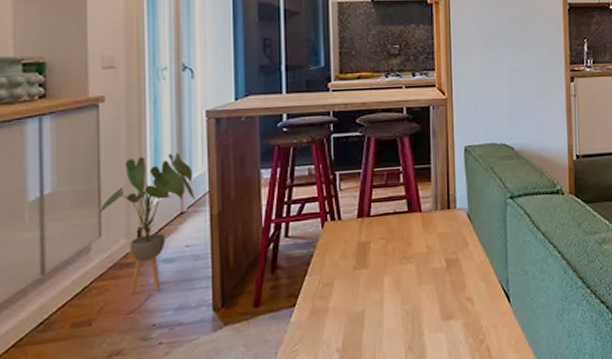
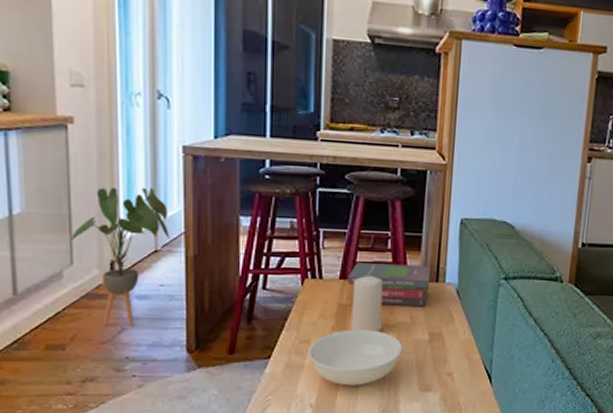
bowl: none [332,264,422,325] -> present [308,330,403,386]
books: none [364,194,442,238] -> present [347,263,431,307]
candle: none [370,211,402,268] -> present [350,276,384,333]

